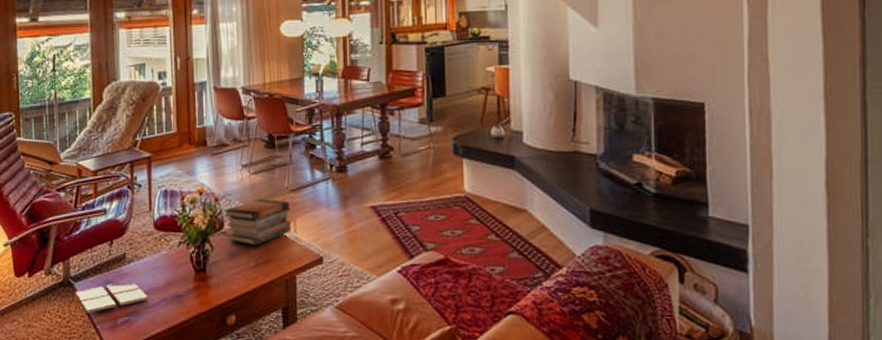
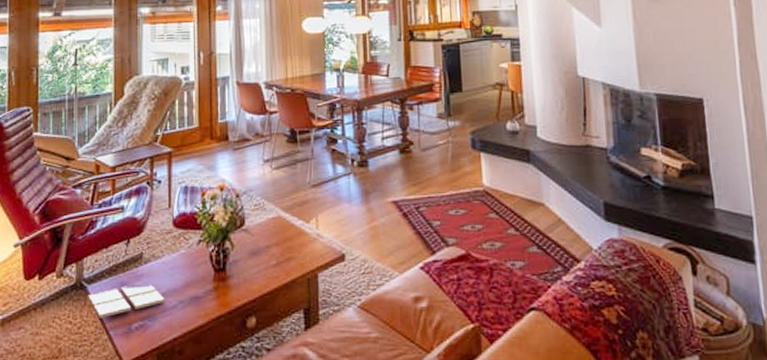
book stack: present [223,199,292,245] -> none [244,195,314,242]

